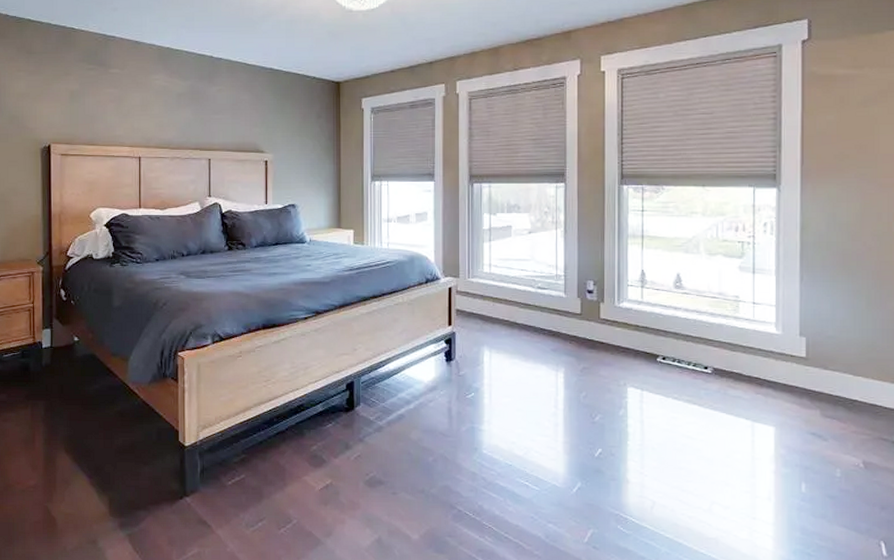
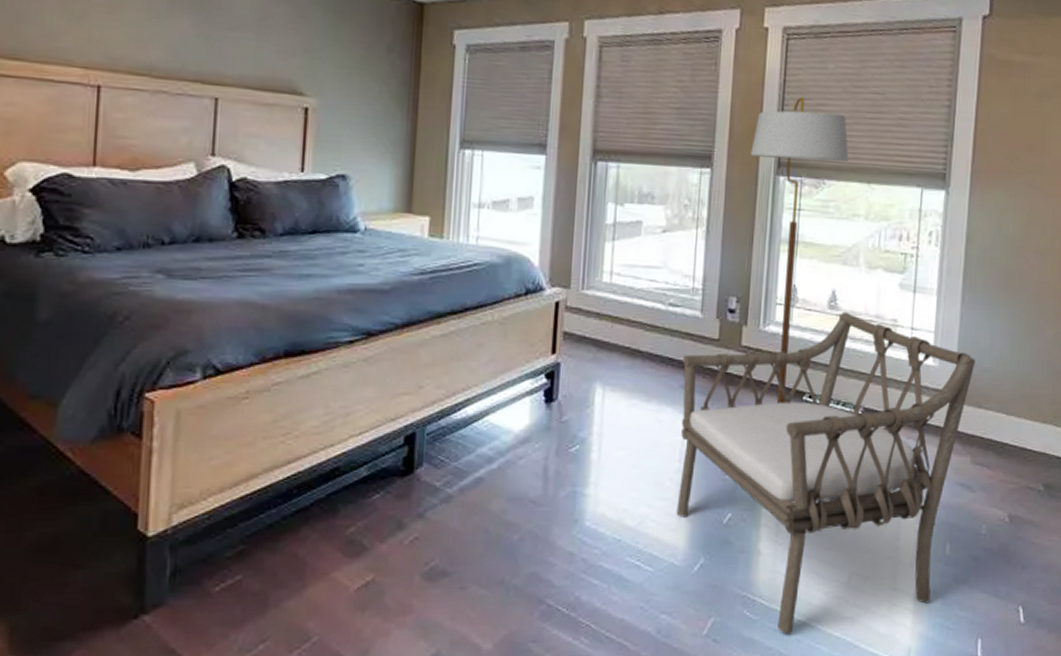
armchair: none [552,290,818,548] -> present [676,311,976,635]
floor lamp: none [597,122,684,365] -> present [750,97,849,404]

